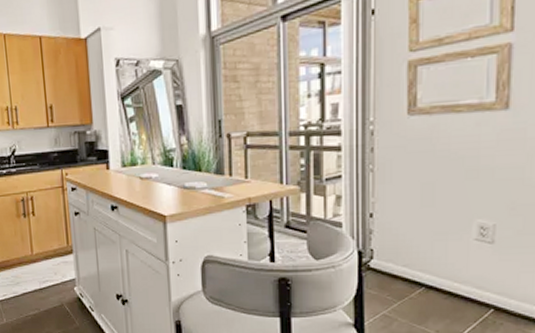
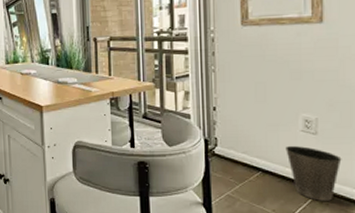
waste basket: none [455,257,522,320] -> present [285,146,342,201]

